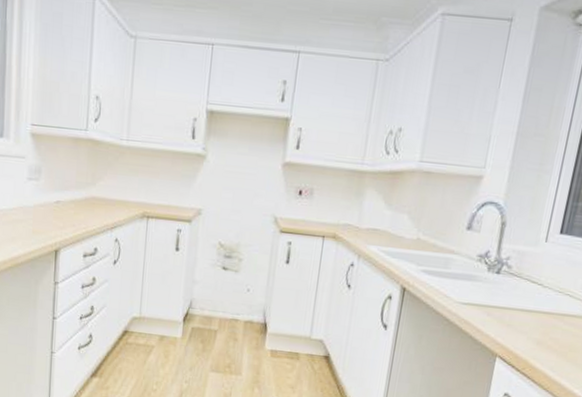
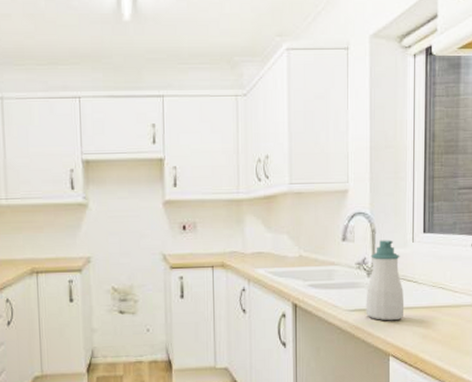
soap bottle: none [479,234,528,322] -> present [366,240,405,321]

